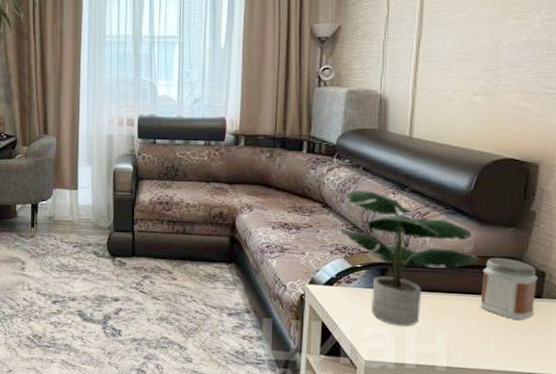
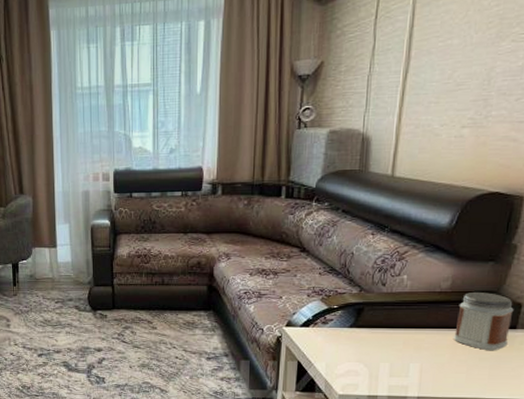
potted plant: present [340,189,480,327] -> none [318,232,457,362]

